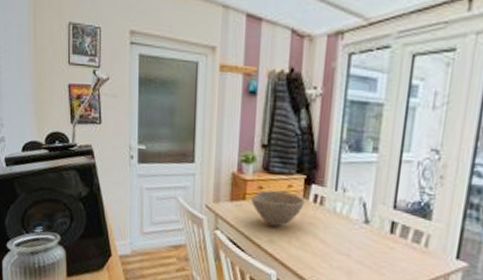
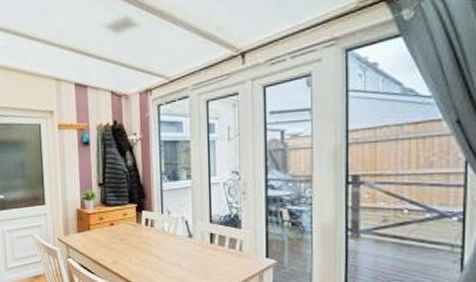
bowl: present [251,190,304,227] -> none [94,219,138,250]

